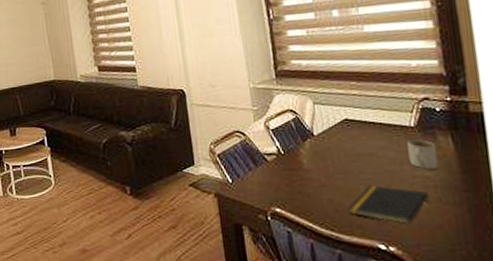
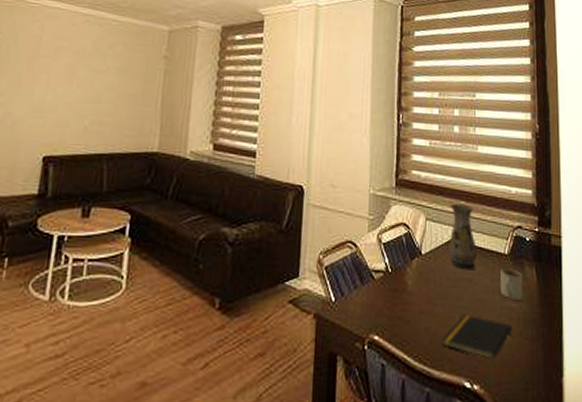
vase: none [339,84,378,146] -> present [448,203,477,271]

